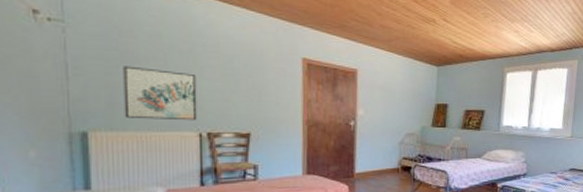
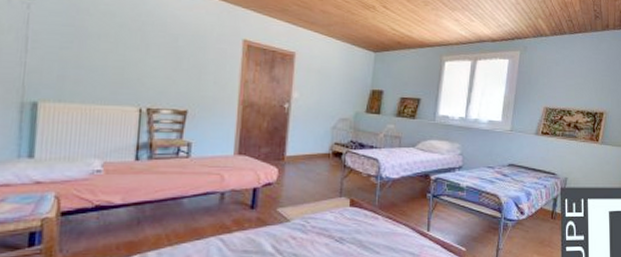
wall art: present [123,66,198,121] -> none [72,41,143,96]

